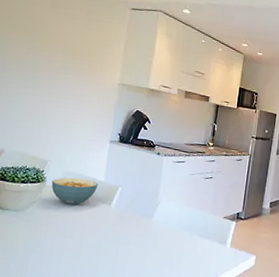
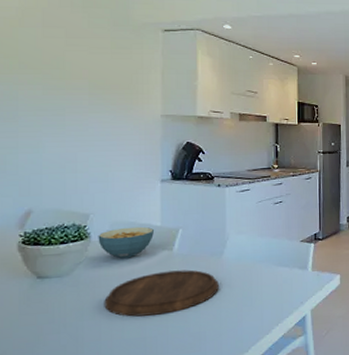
cutting board: none [48,222,146,261] -> present [104,269,219,317]

